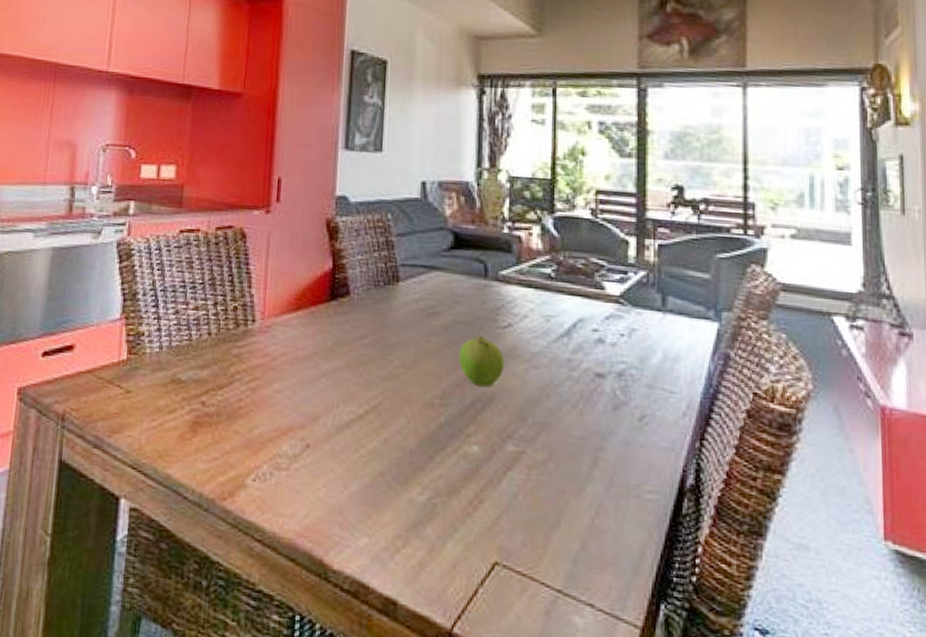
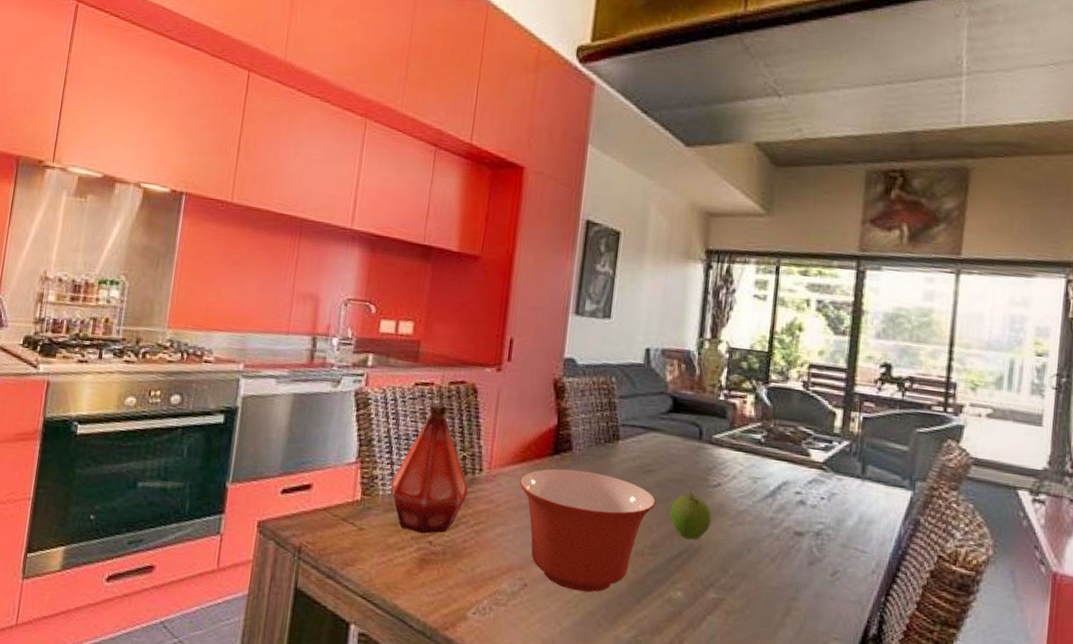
bottle: none [158,252,242,394] -> present [390,404,469,534]
mixing bowl: none [295,316,443,451] -> present [519,469,656,593]

